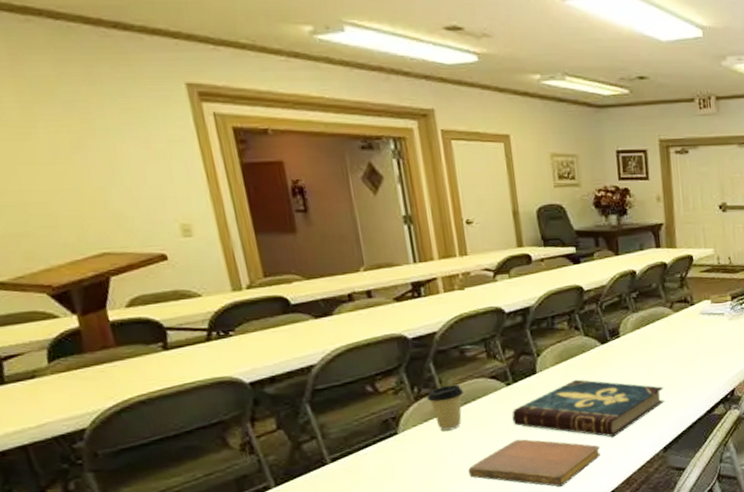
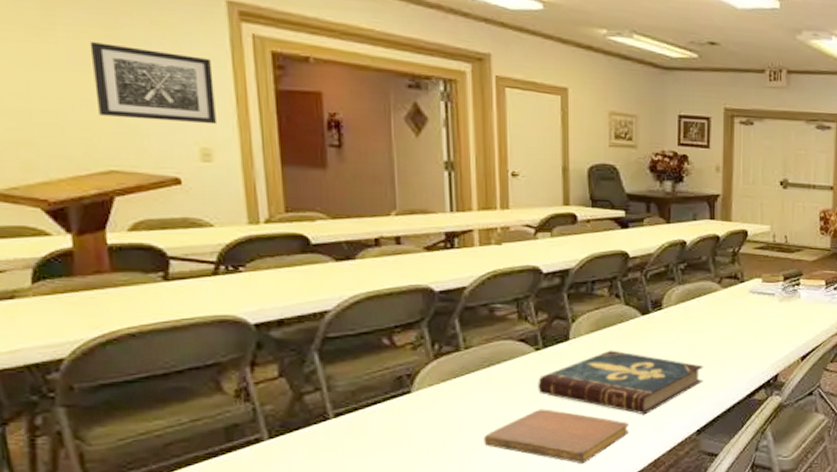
wall art: none [68,134,191,203] -> present [89,42,216,125]
coffee cup: present [427,384,463,431] -> none [448,344,488,393]

